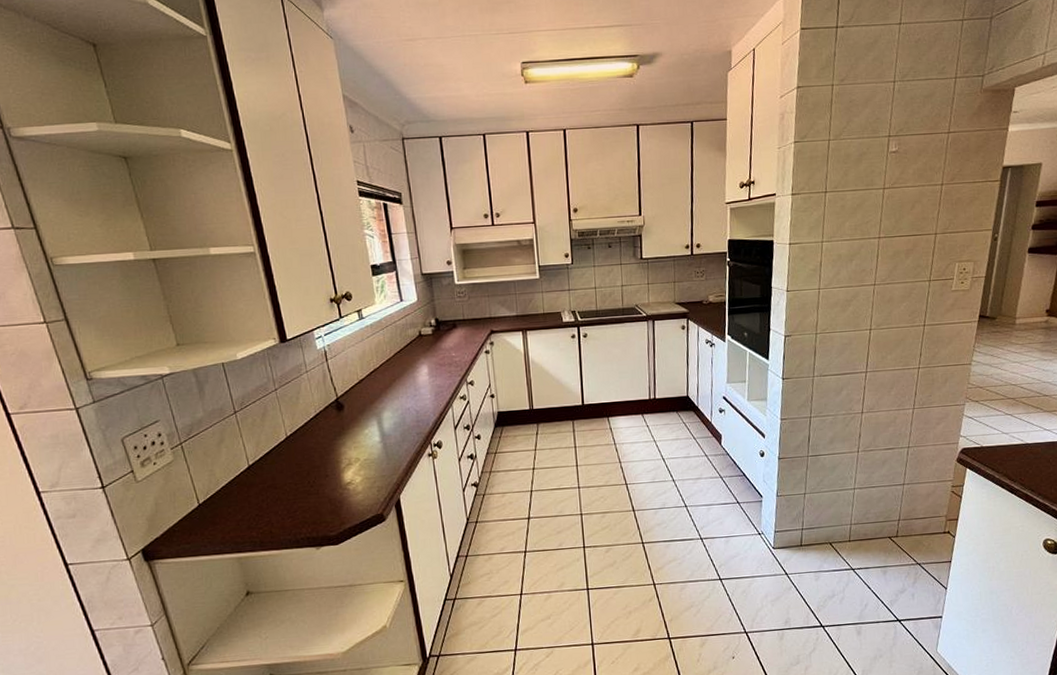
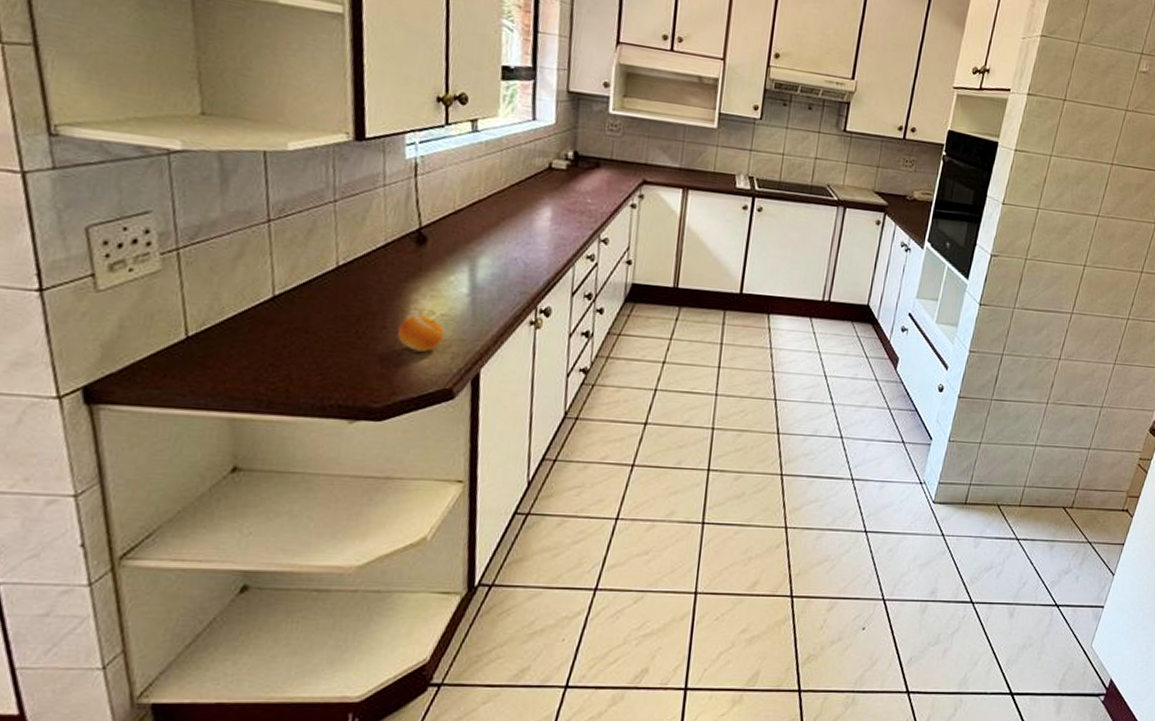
fruit: none [337,462,370,490] -> present [398,314,445,352]

